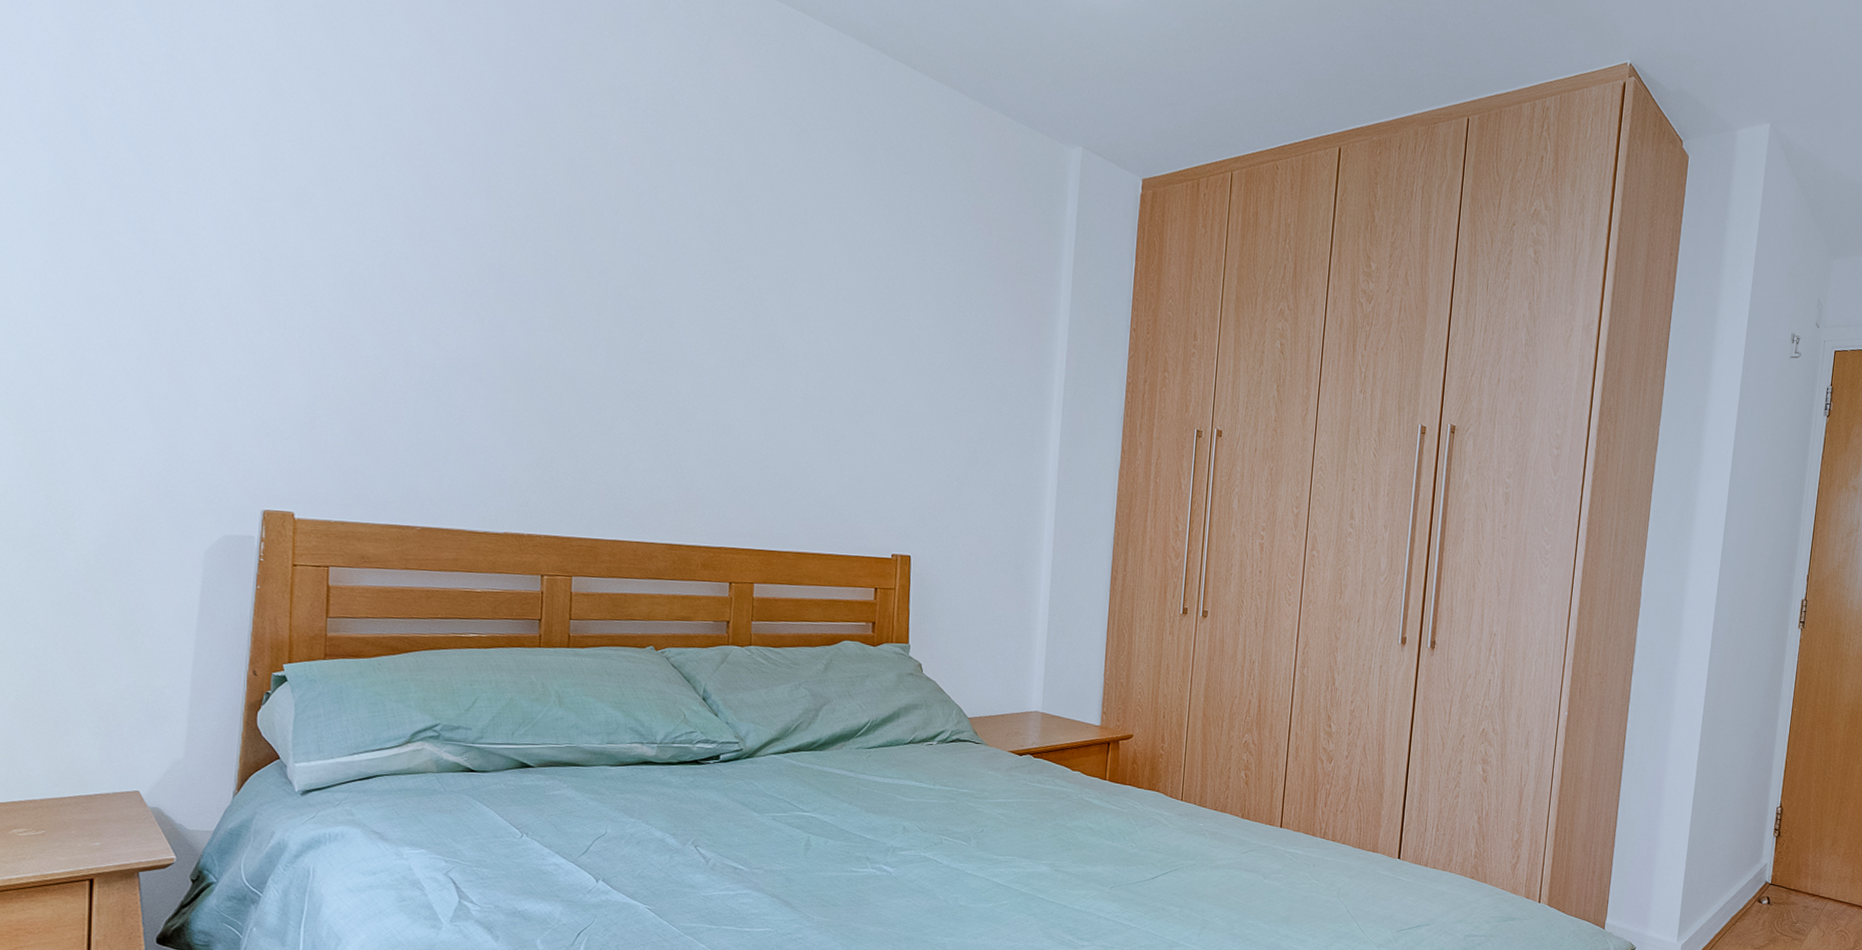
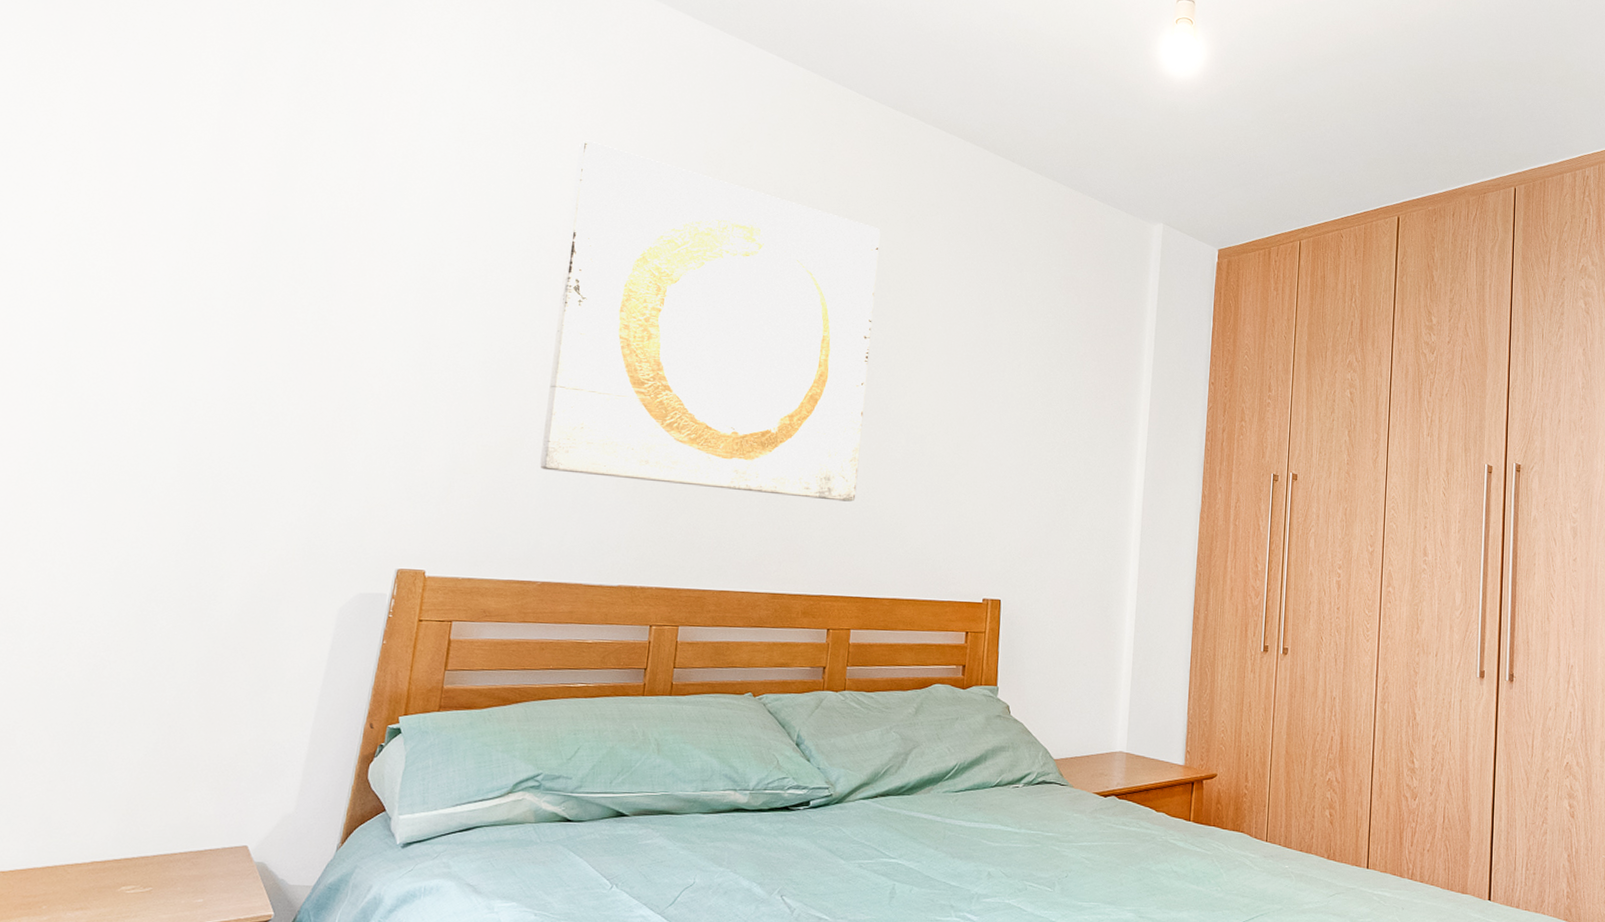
wall art: none [408,26,768,449] -> present [540,140,881,502]

